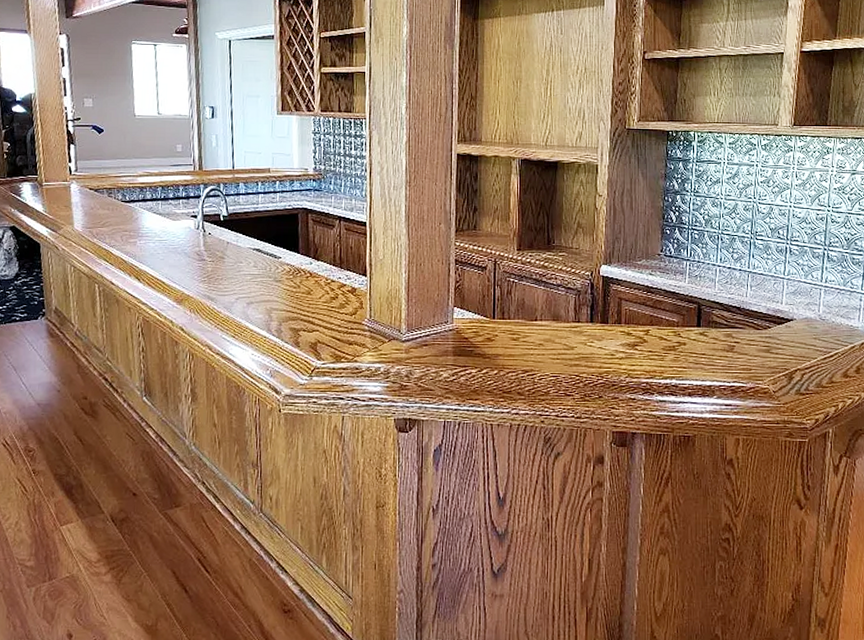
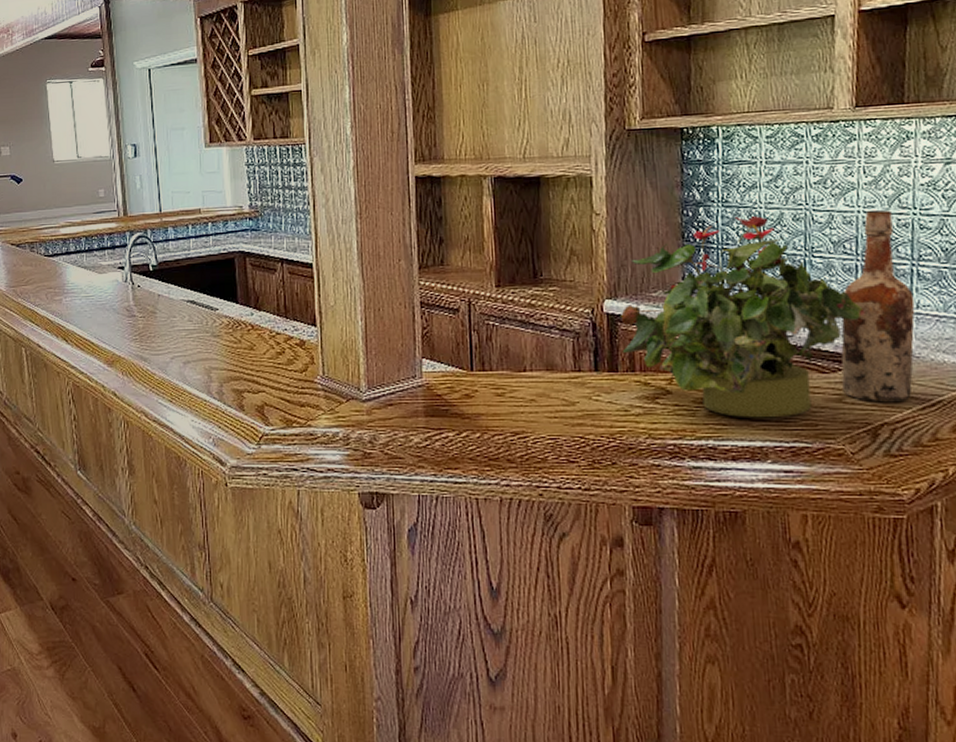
potted plant: none [613,205,790,363] -> present [621,216,865,418]
wine bottle: none [770,205,824,354] -> present [841,209,915,403]

